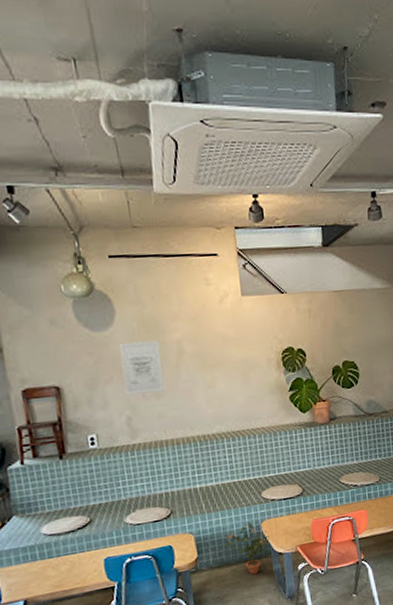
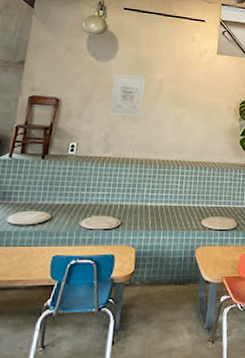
potted plant: present [225,521,270,575] -> none [161,245,201,299]

